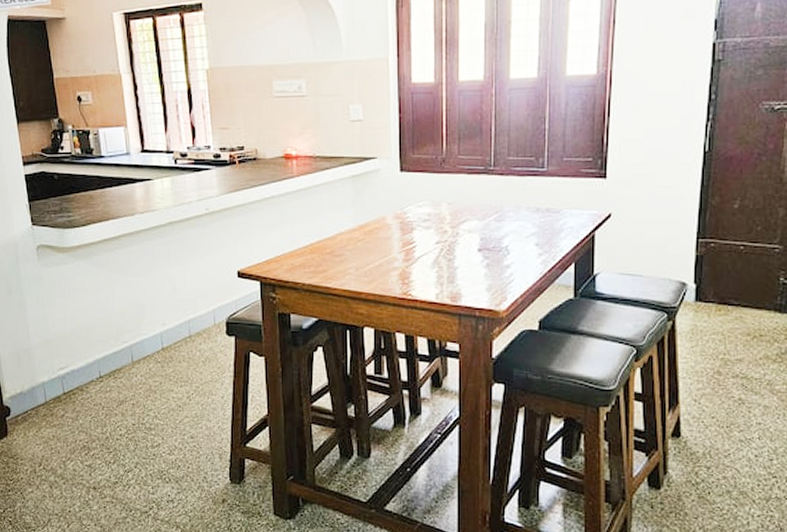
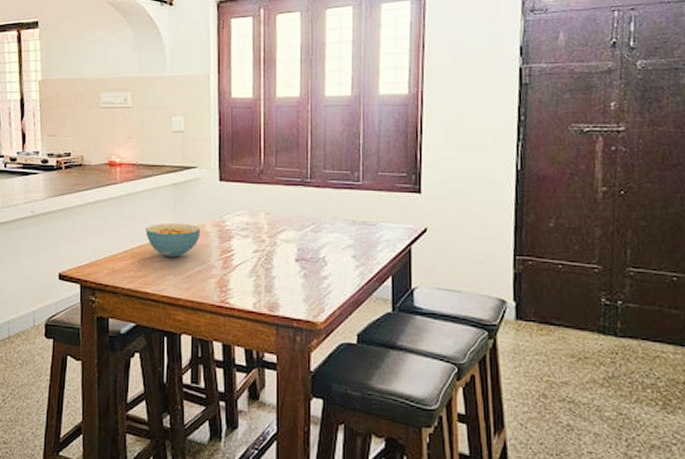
cereal bowl: none [324,216,382,252] -> present [145,223,201,258]

